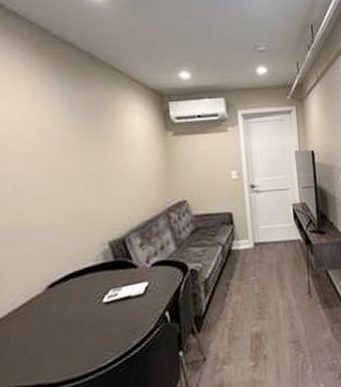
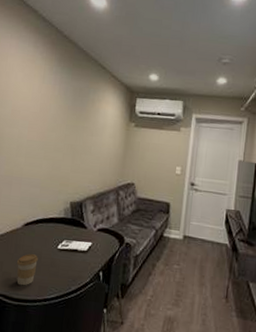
coffee cup: none [47,319,79,365] -> present [16,254,38,286]

